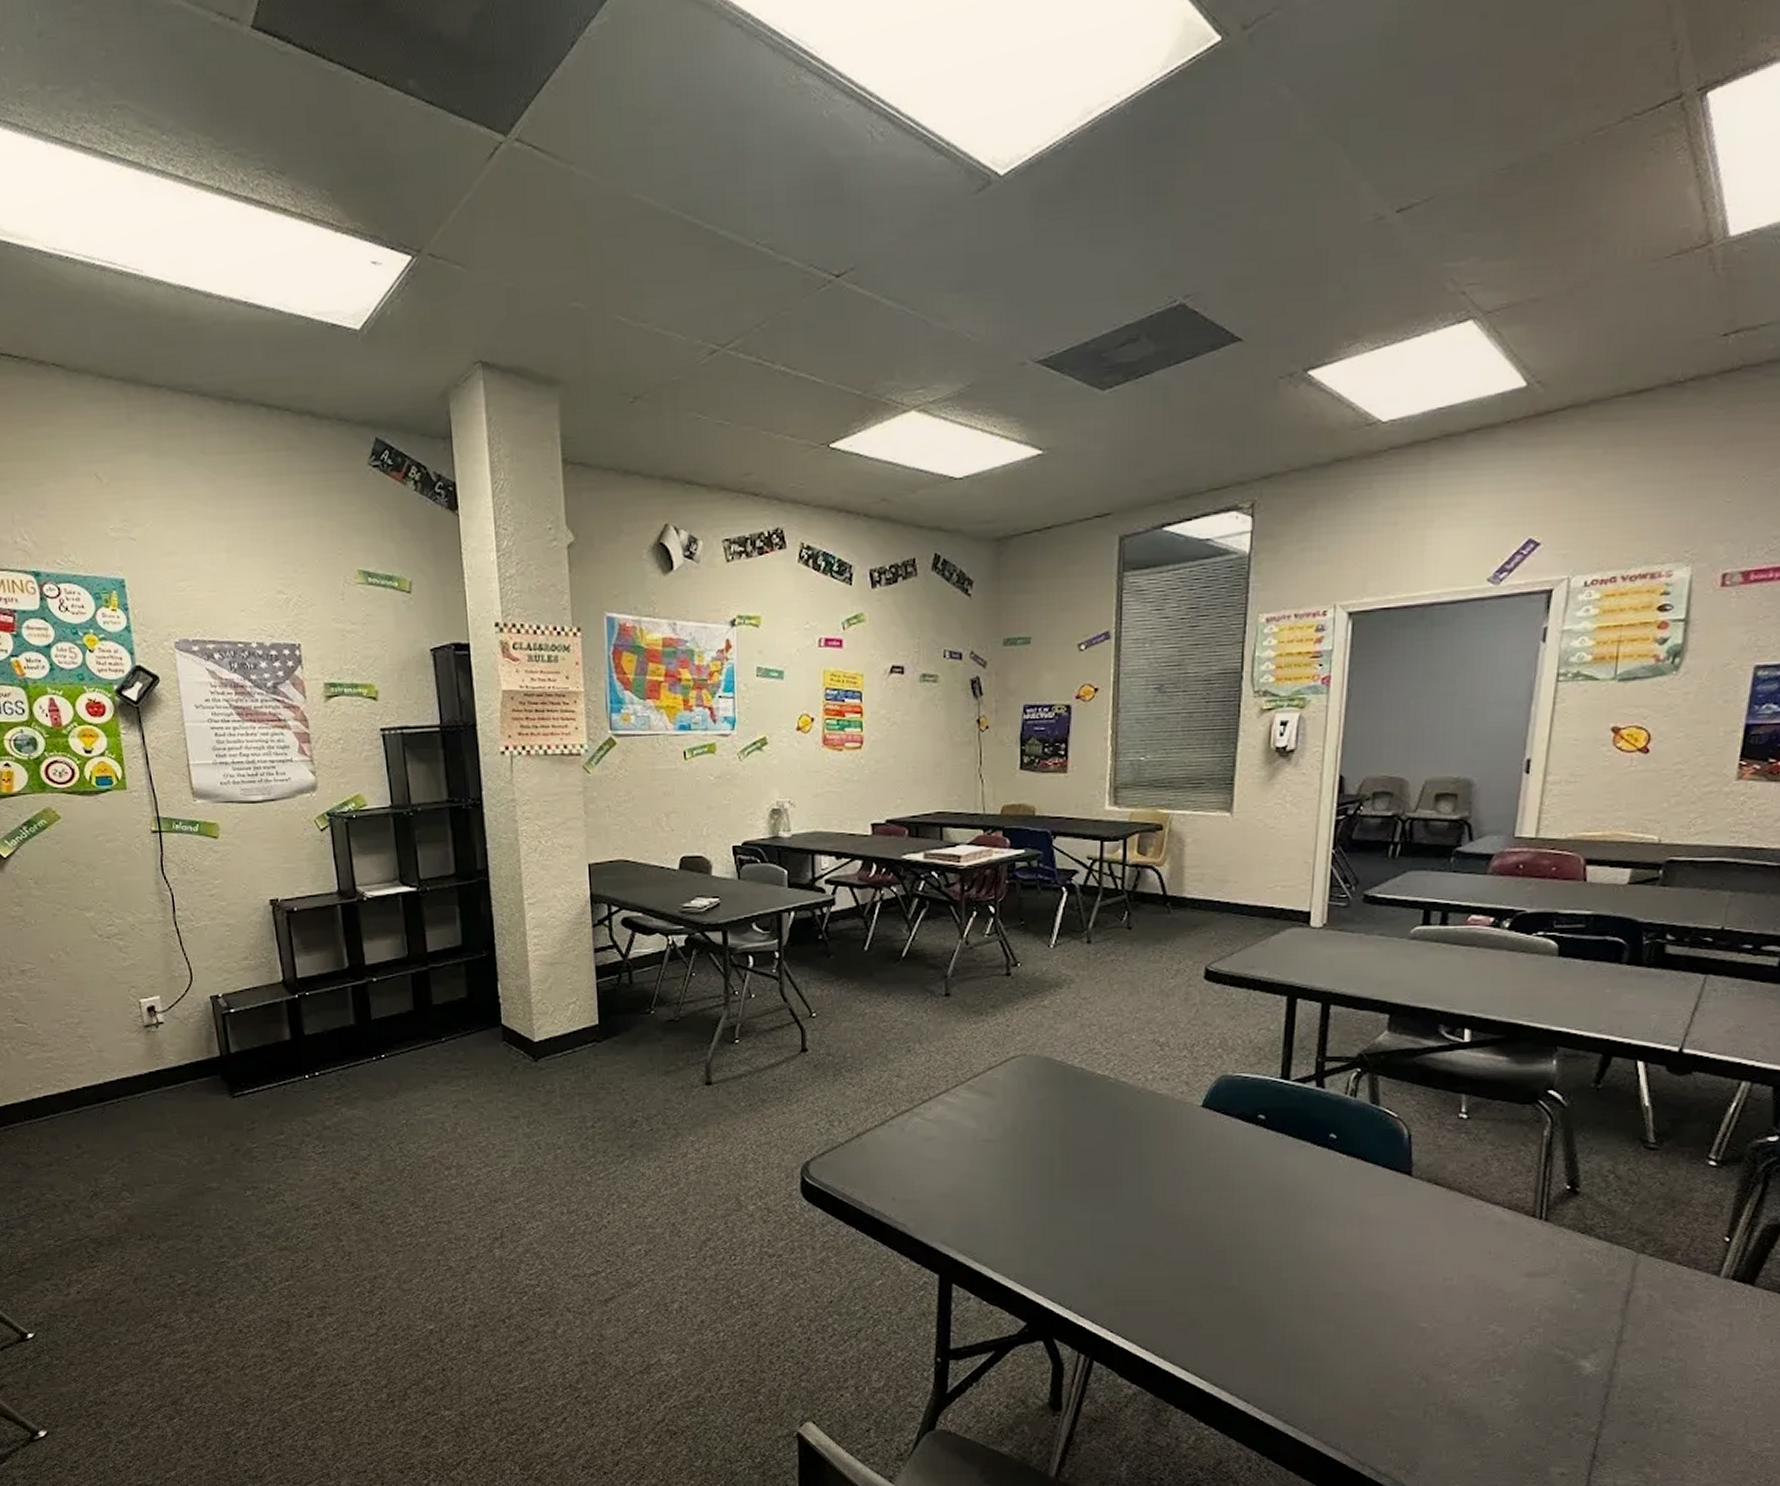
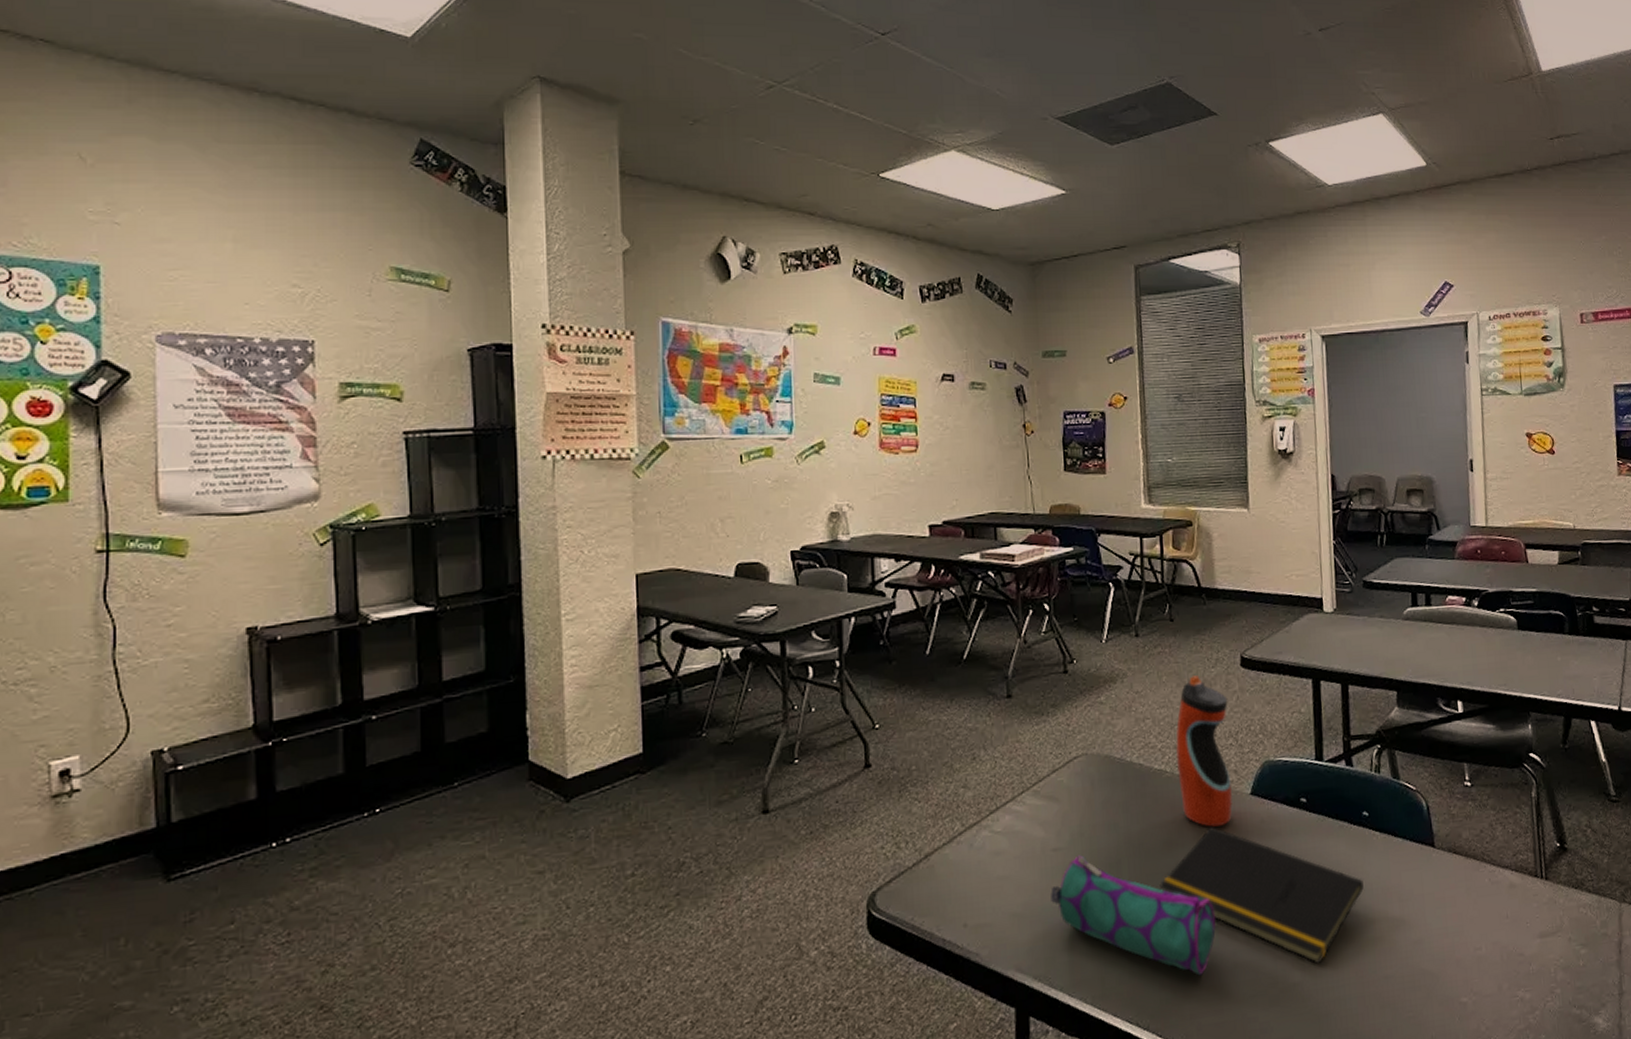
pencil case: none [980,1148,1150,1269] -> present [1051,855,1216,976]
notepad: none [1093,1134,1321,1272] -> present [1159,827,1364,964]
water bottle: none [1122,985,1186,1134] -> present [1176,675,1233,827]

